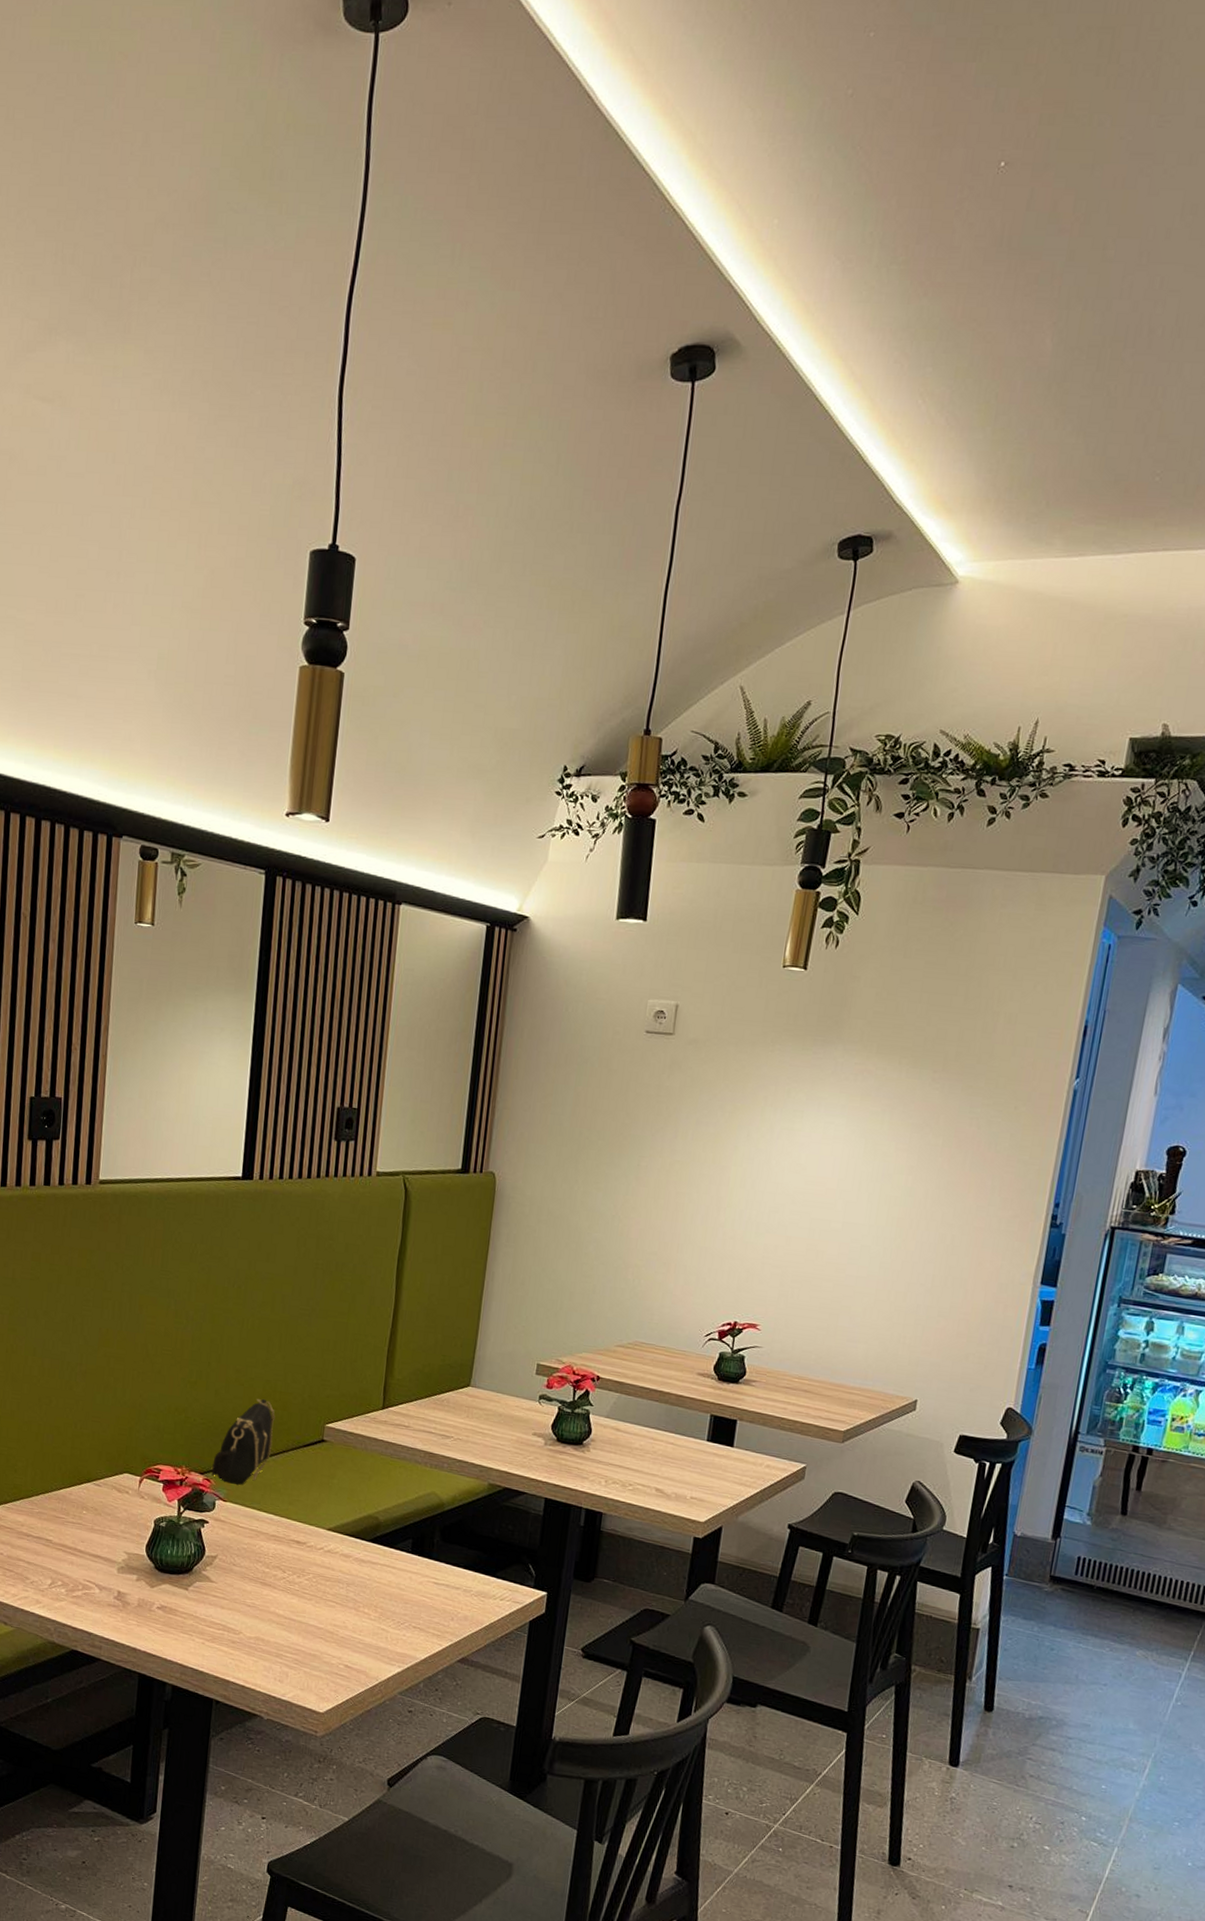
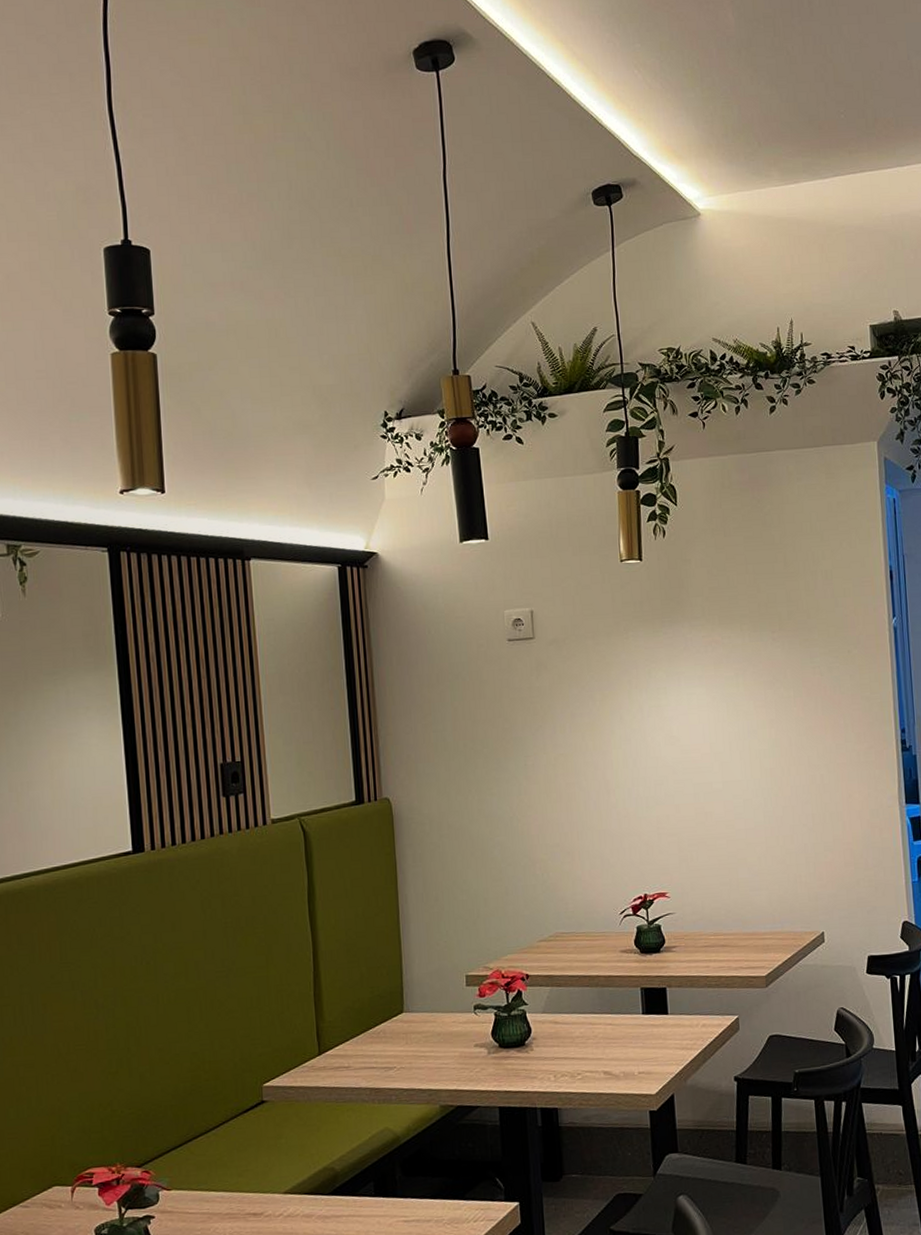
handbag: present [212,1398,275,1485] -> none [149,1072,211,1170]

